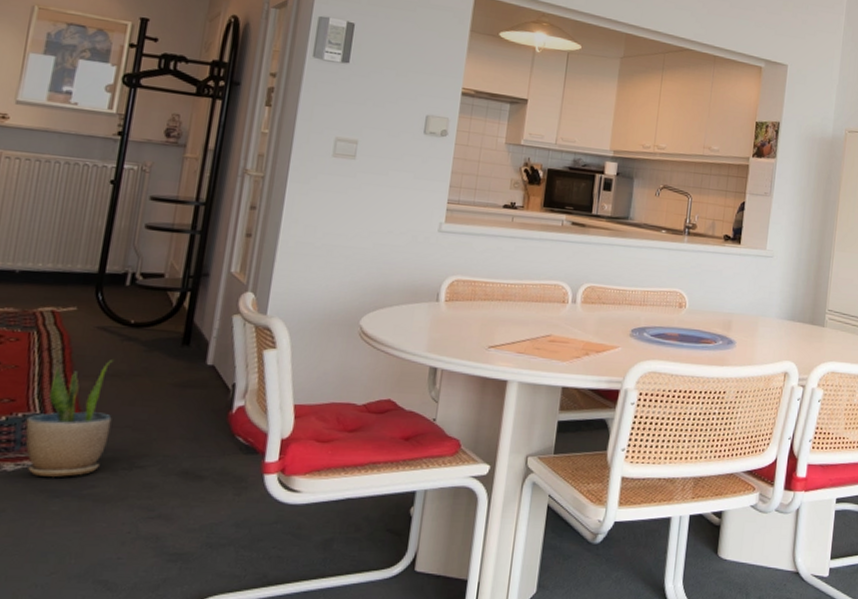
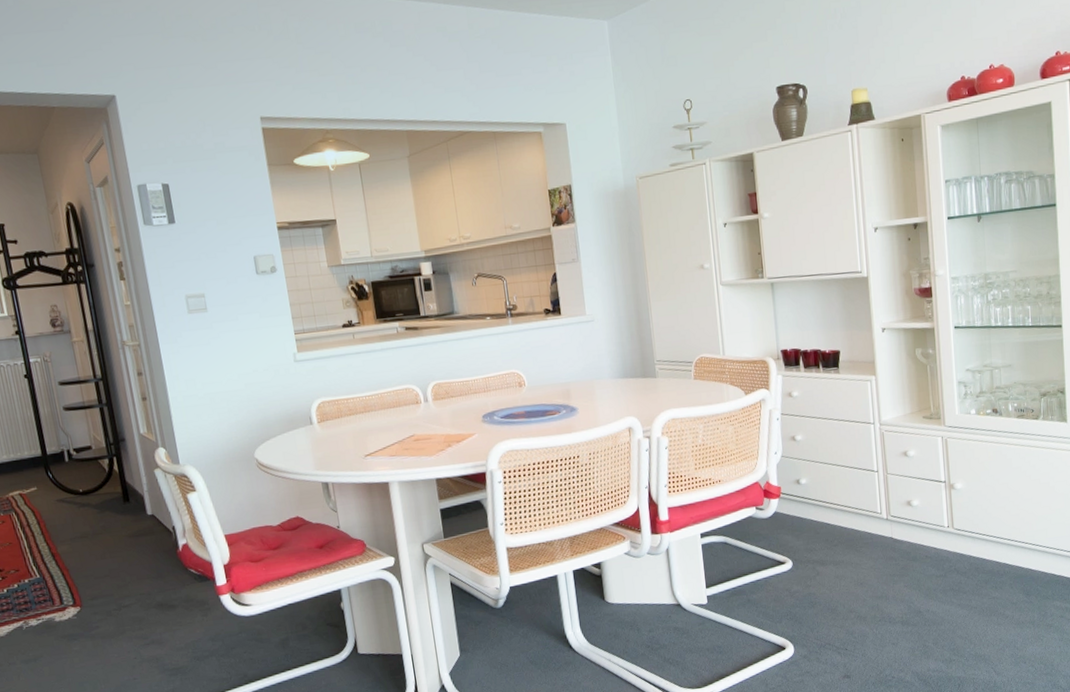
potted plant: present [25,360,112,478] -> none [32,525,97,626]

